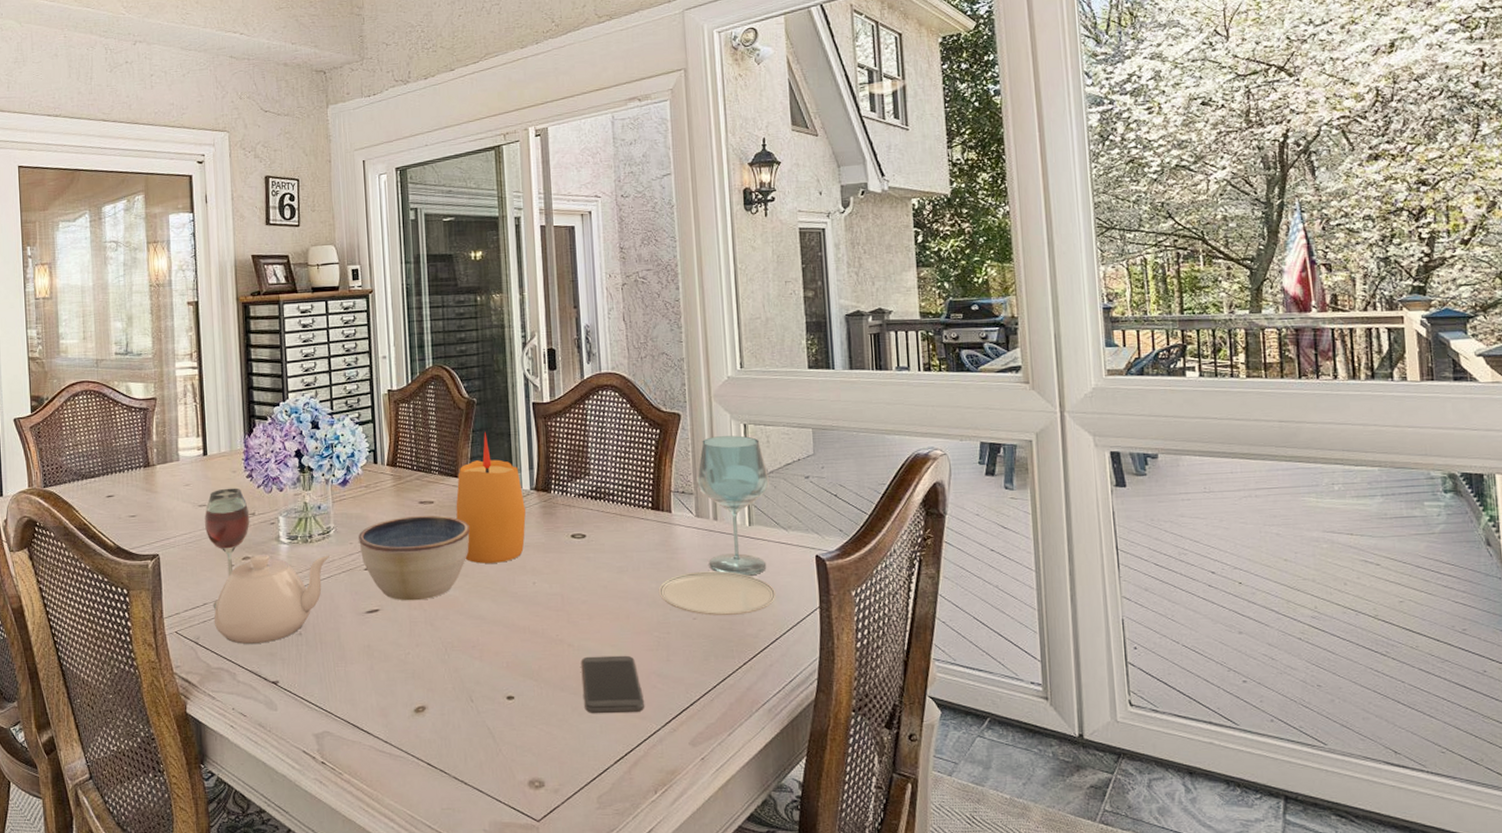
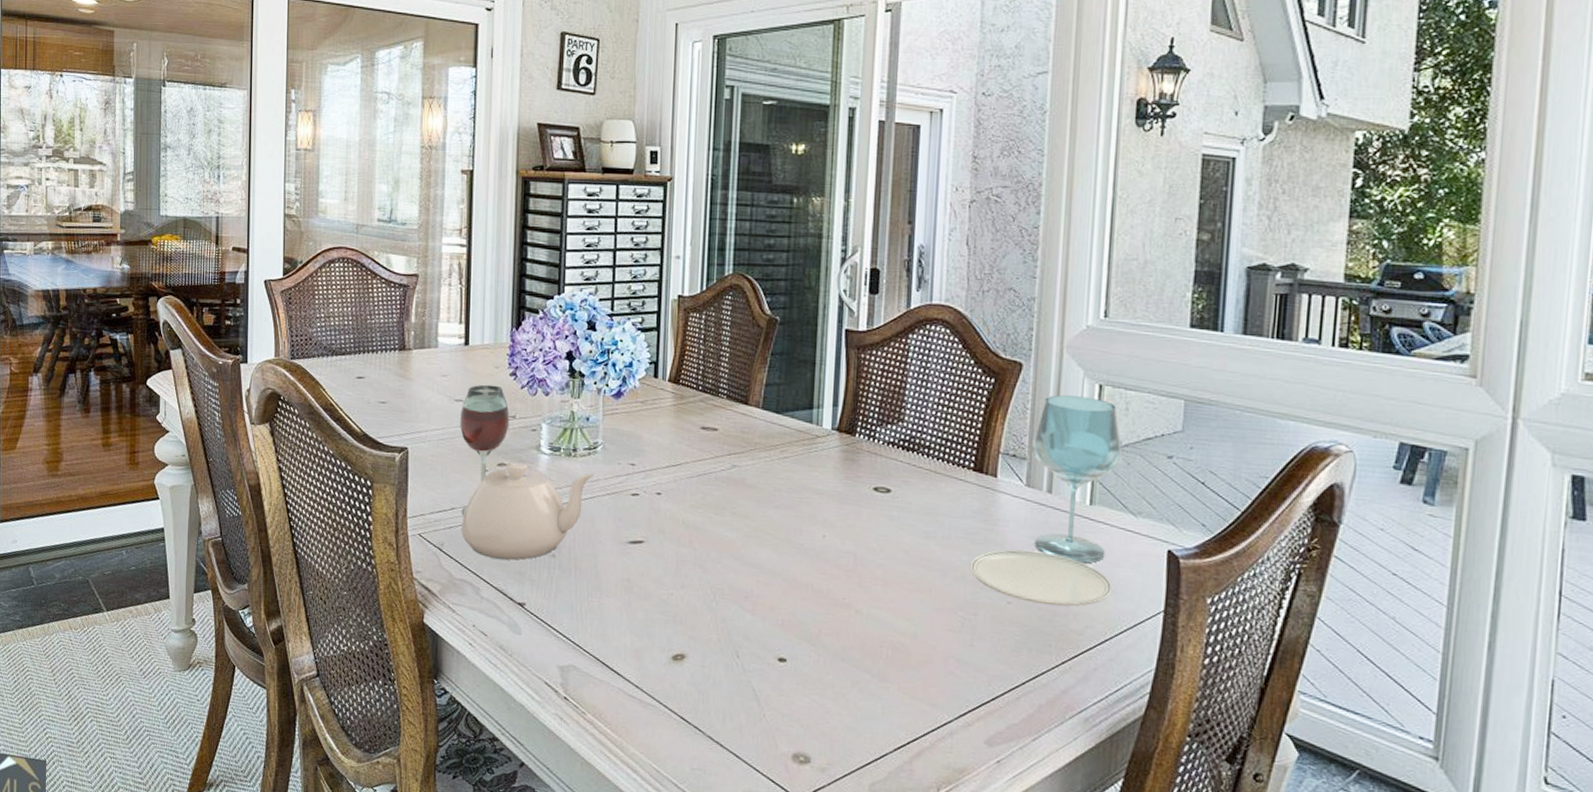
bowl: present [358,515,470,601] -> none [627,442,756,538]
candle: present [456,431,526,564] -> none [742,356,824,508]
smartphone: present [581,655,645,714] -> none [866,627,938,699]

